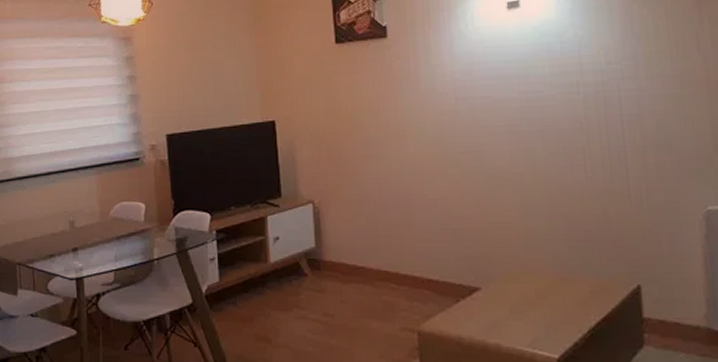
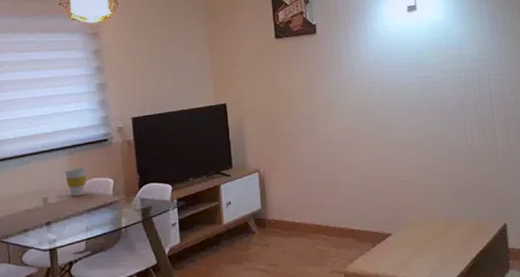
cup: none [92,188,116,221] -> present [64,167,86,196]

